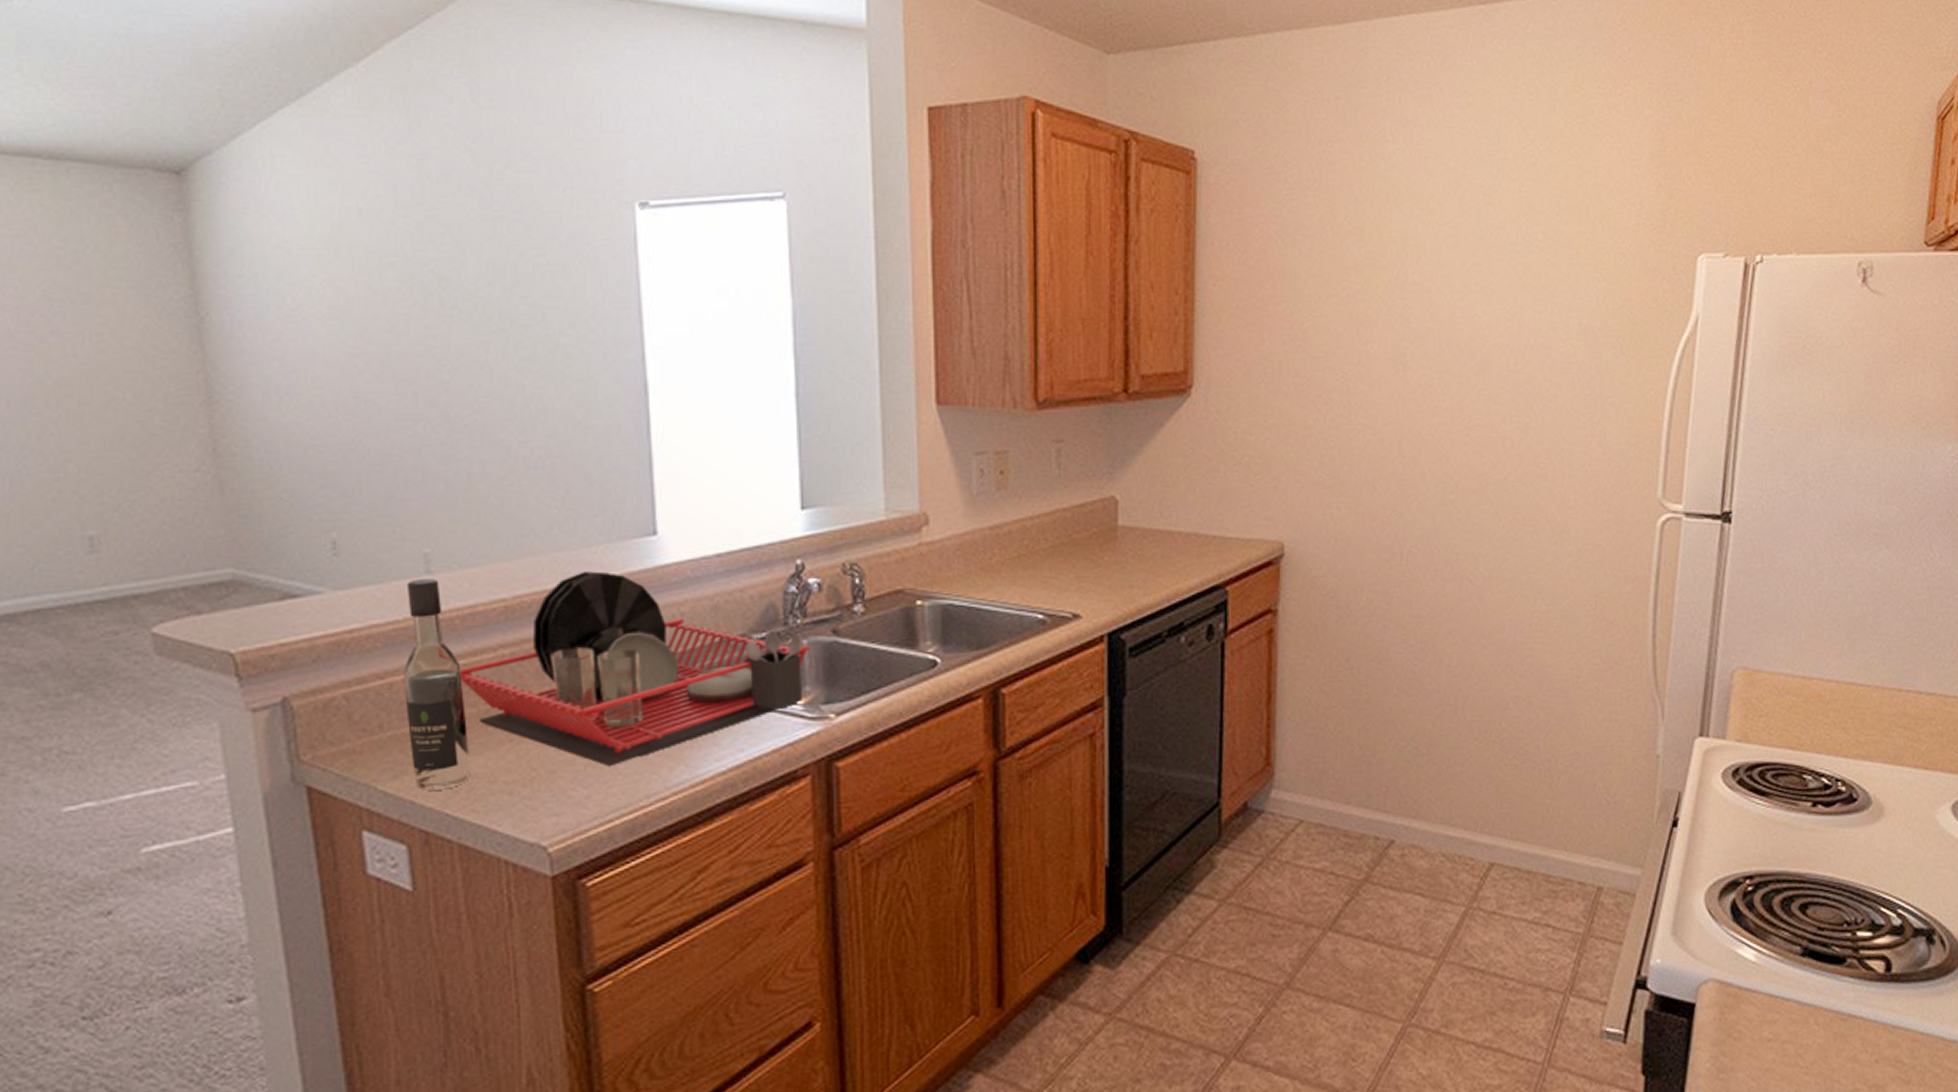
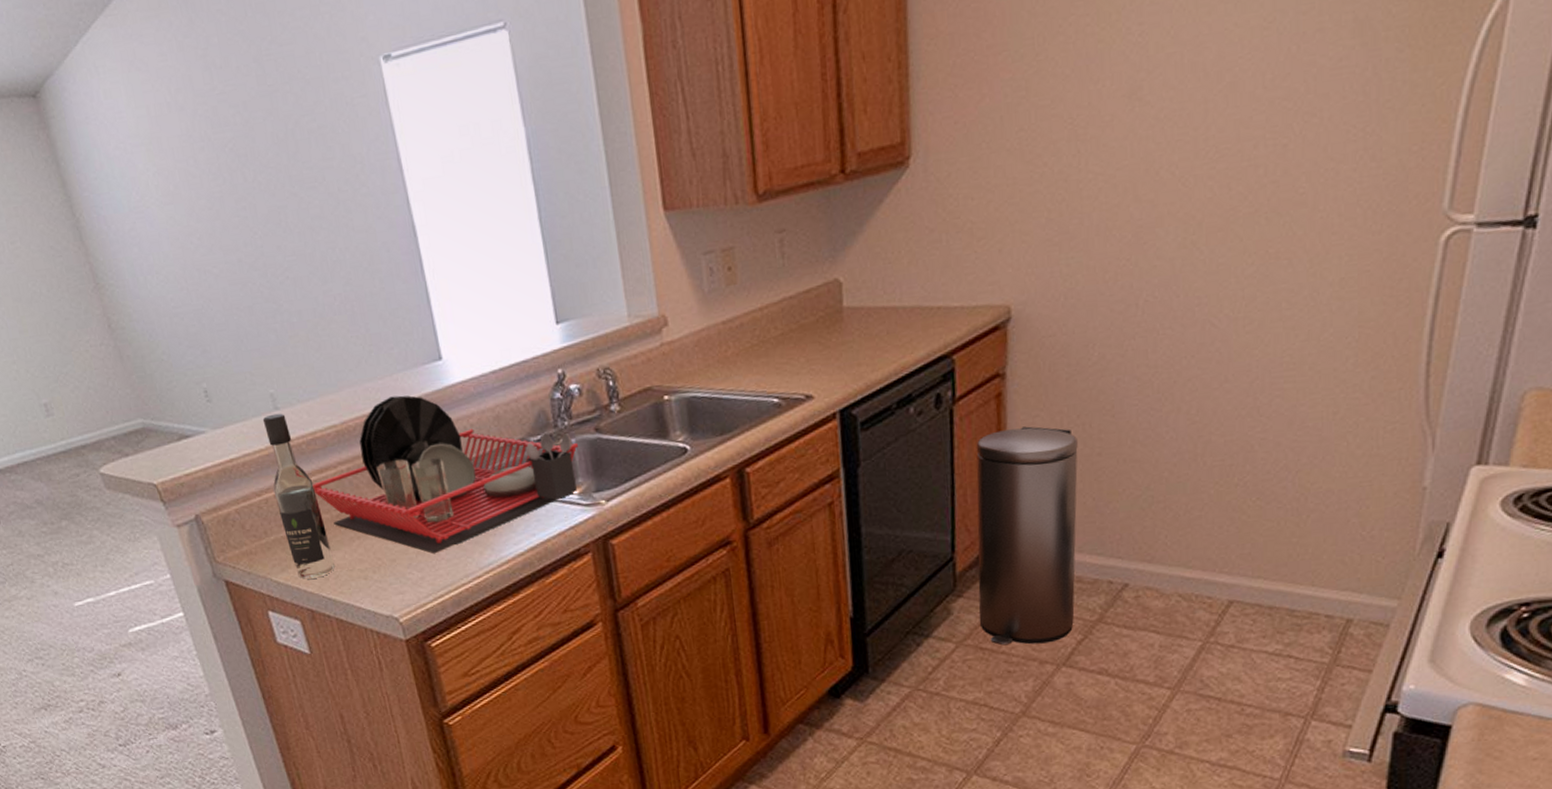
pedal bin: none [1243,666,1346,905] -> present [976,426,1078,646]

